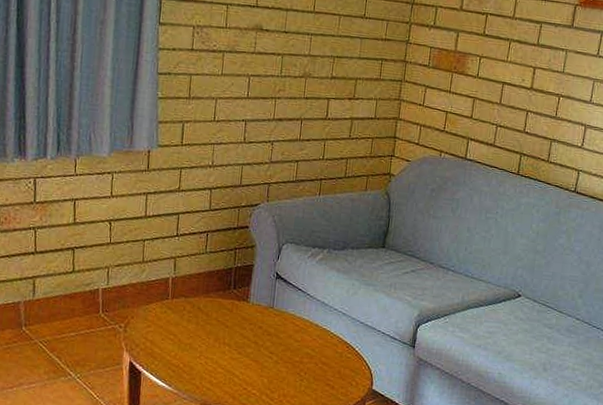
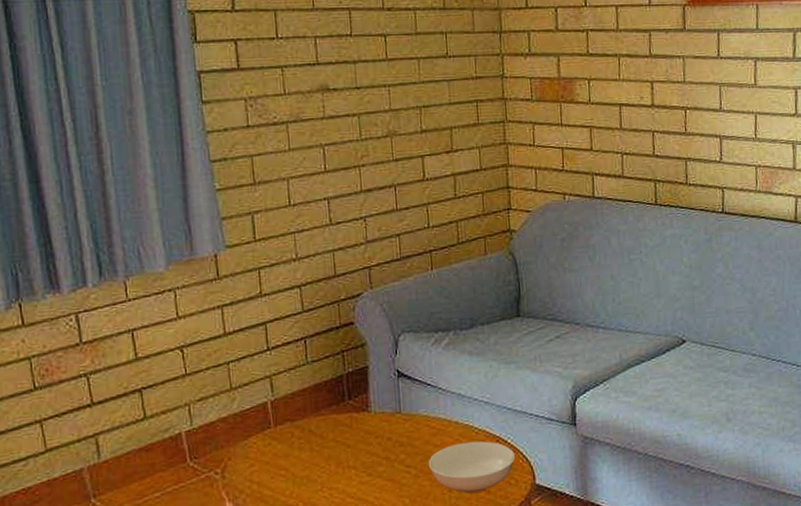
bowl: none [287,342,360,386] -> present [428,441,516,494]

